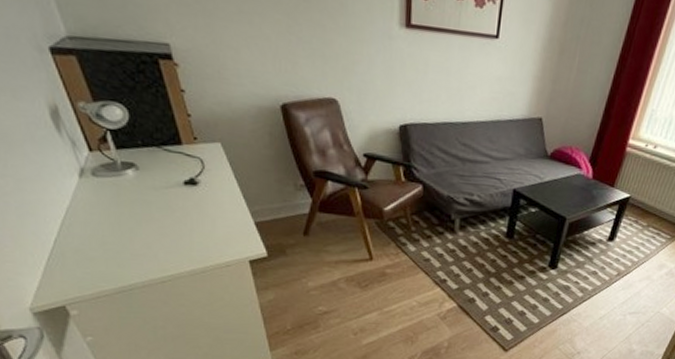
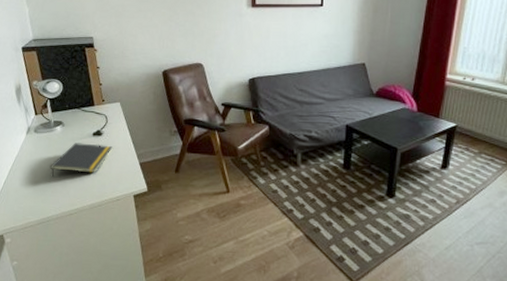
notepad: none [123,193,215,237] -> present [49,143,113,178]

